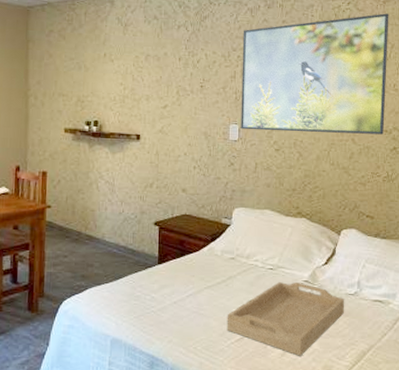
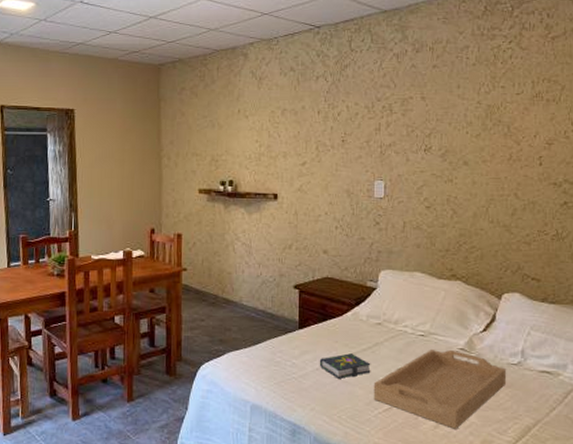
book: none [177,287,225,311] -> present [319,353,371,379]
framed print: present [241,13,389,135] -> none [387,51,559,188]

